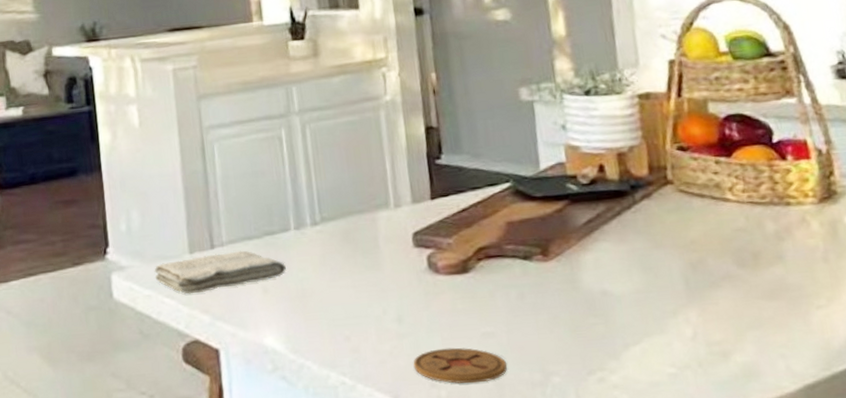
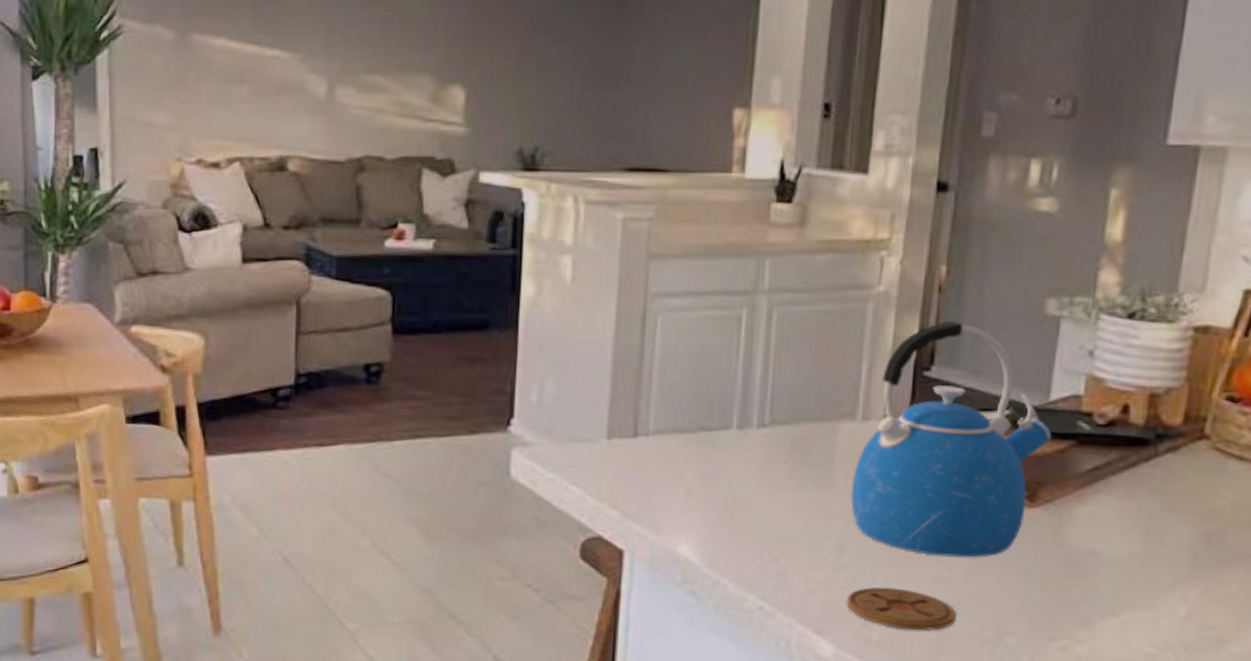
washcloth: present [154,250,286,294] -> none [562,443,718,485]
kettle: none [397,116,549,315] -> present [850,320,1052,558]

